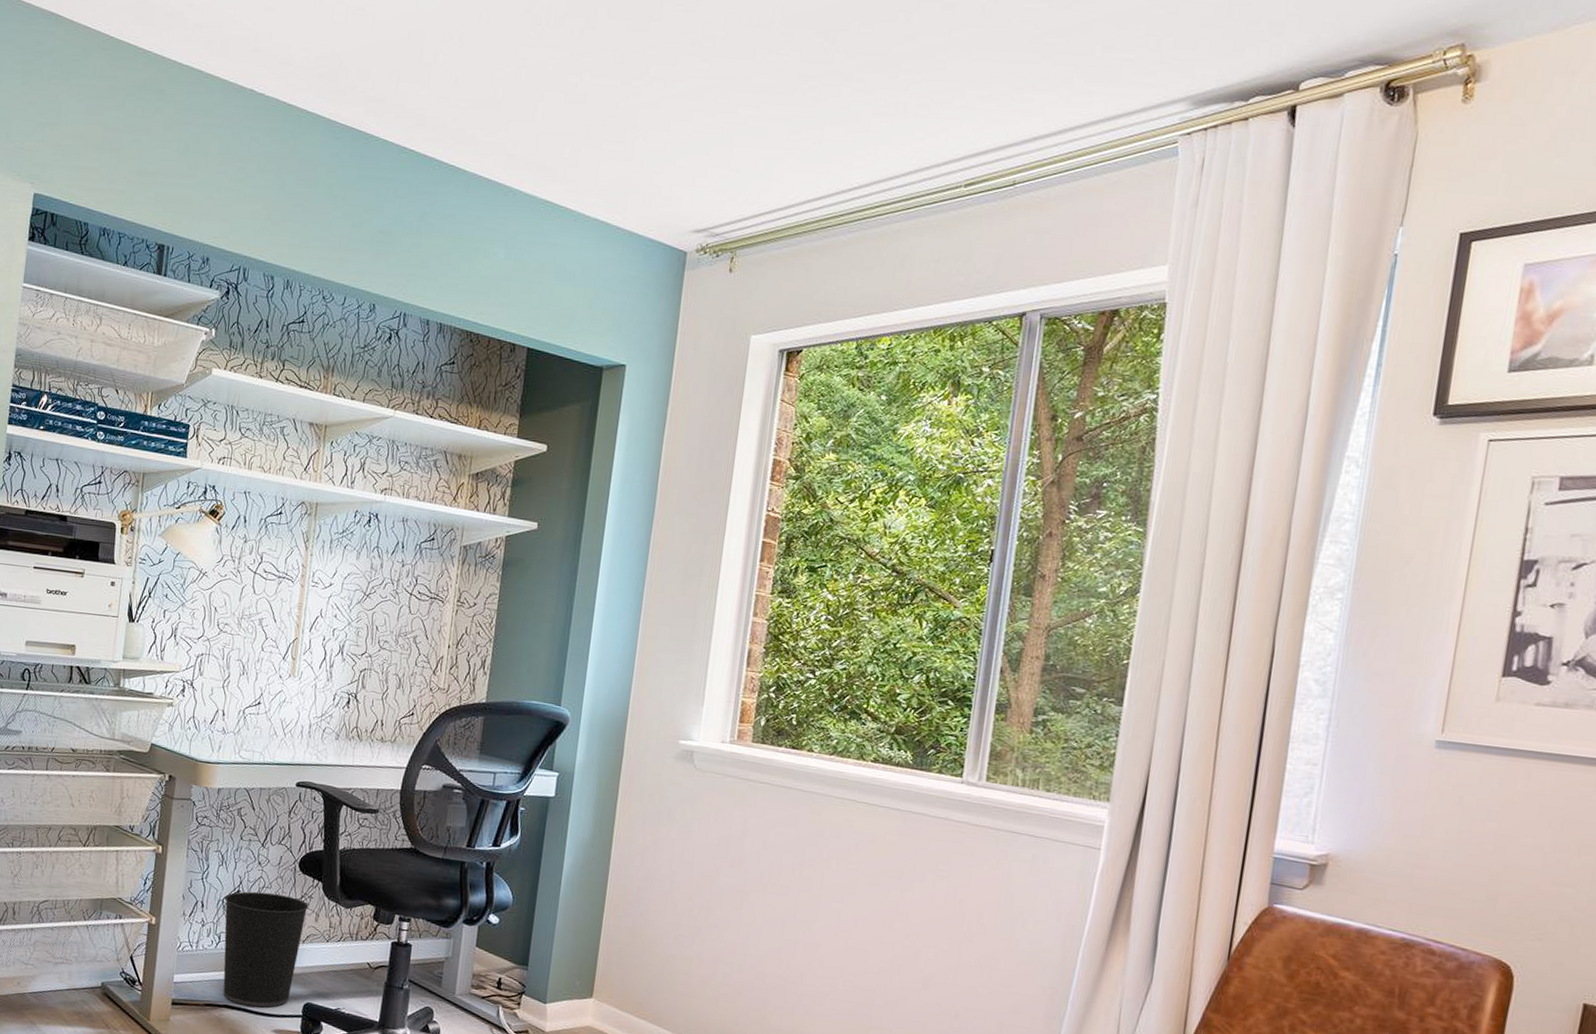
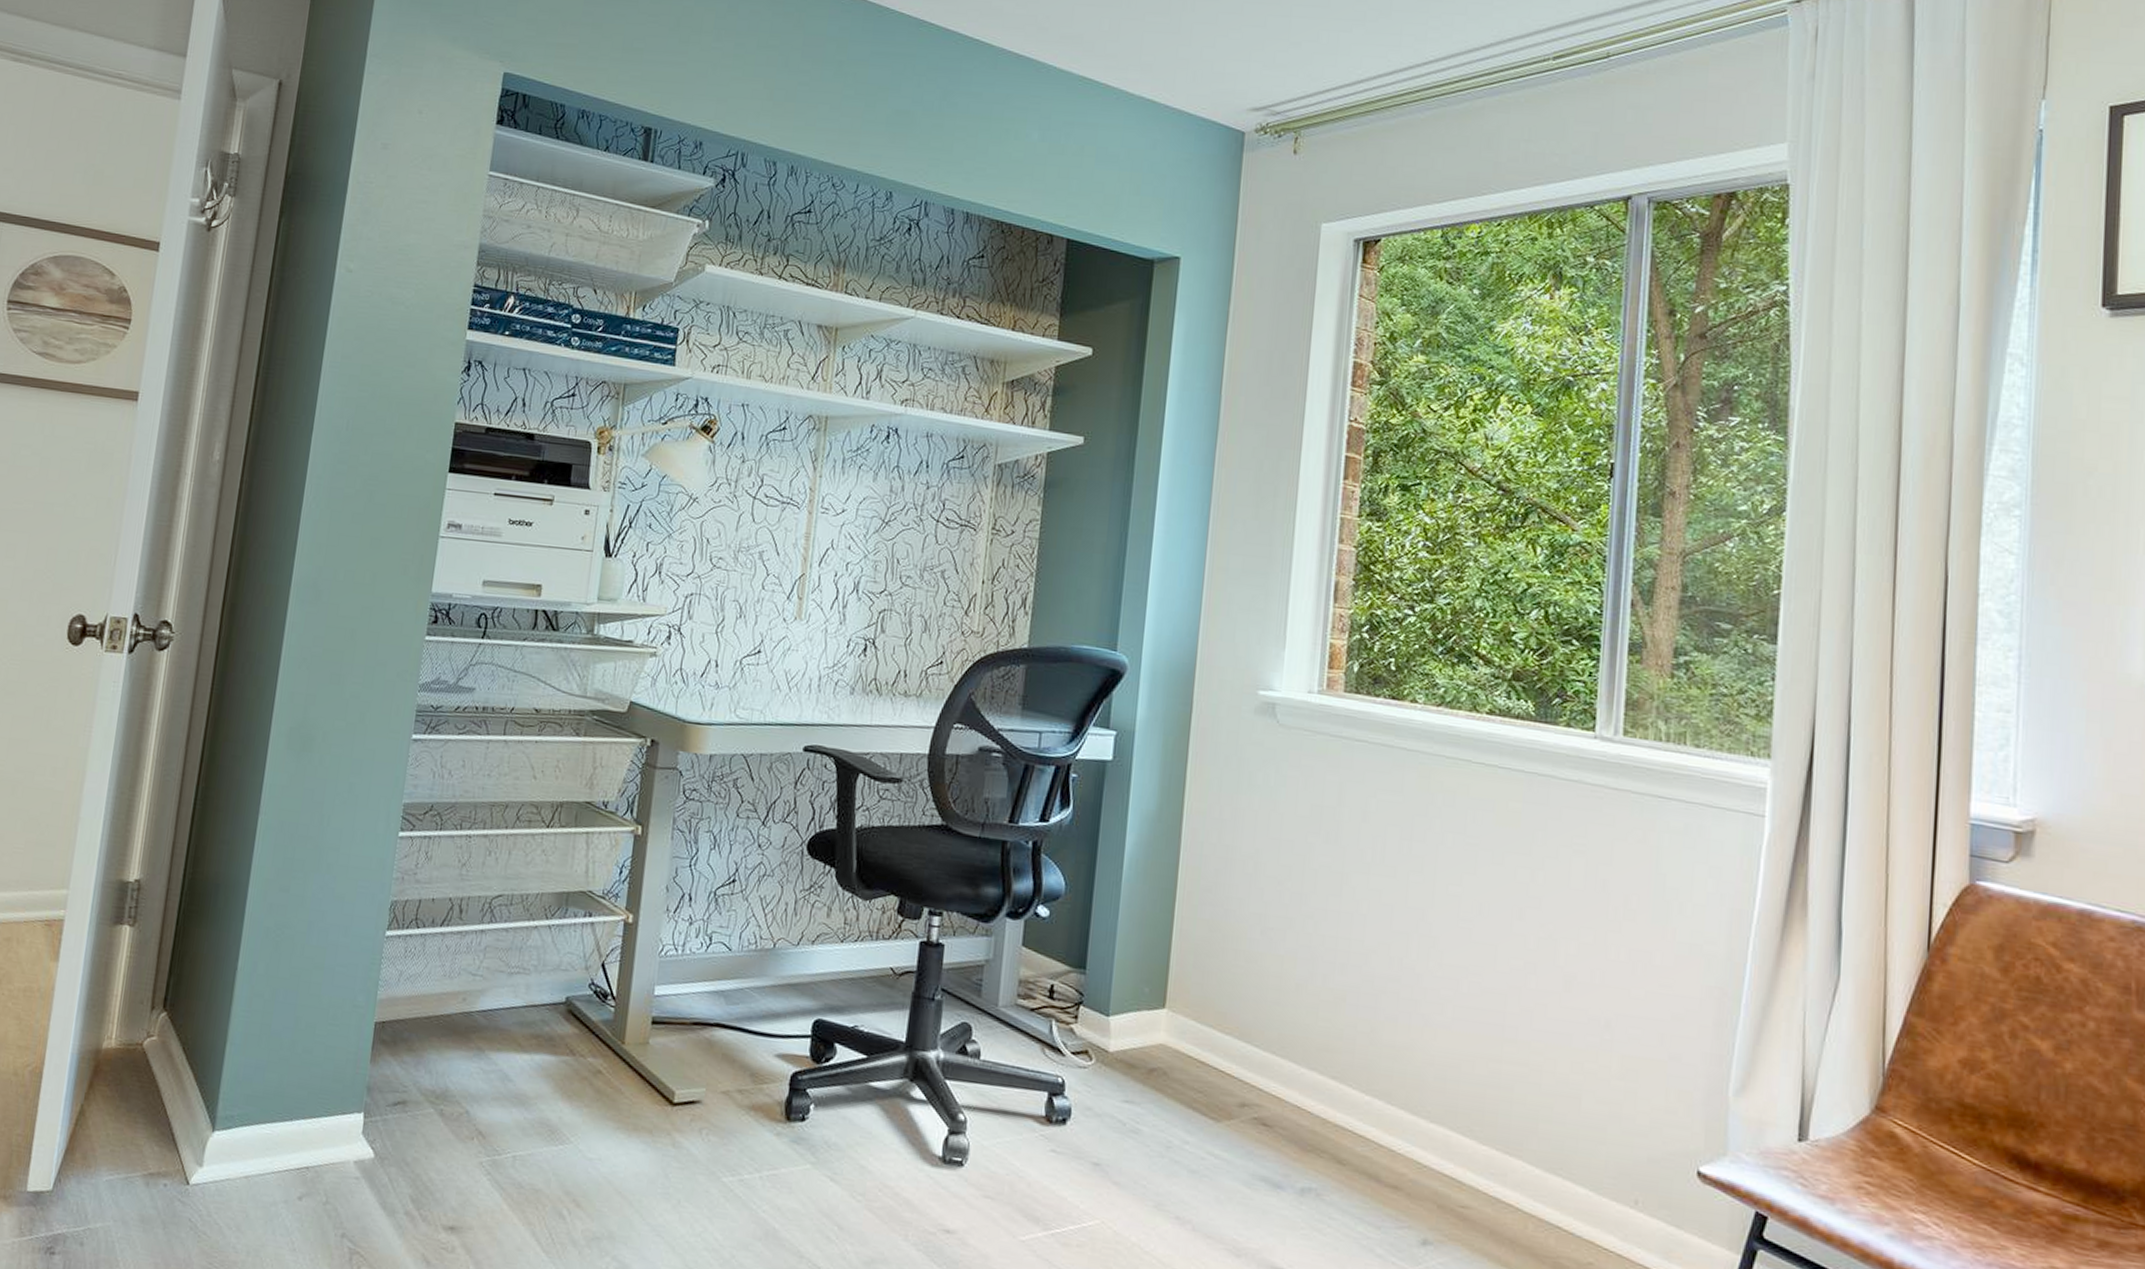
wastebasket: present [223,891,309,1008] -> none [715,880,820,1026]

